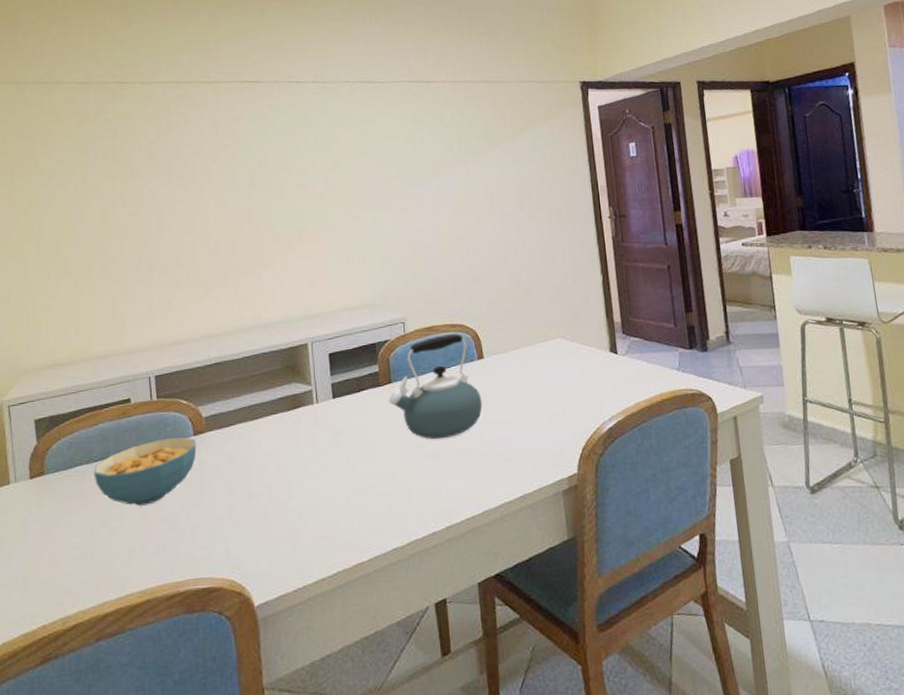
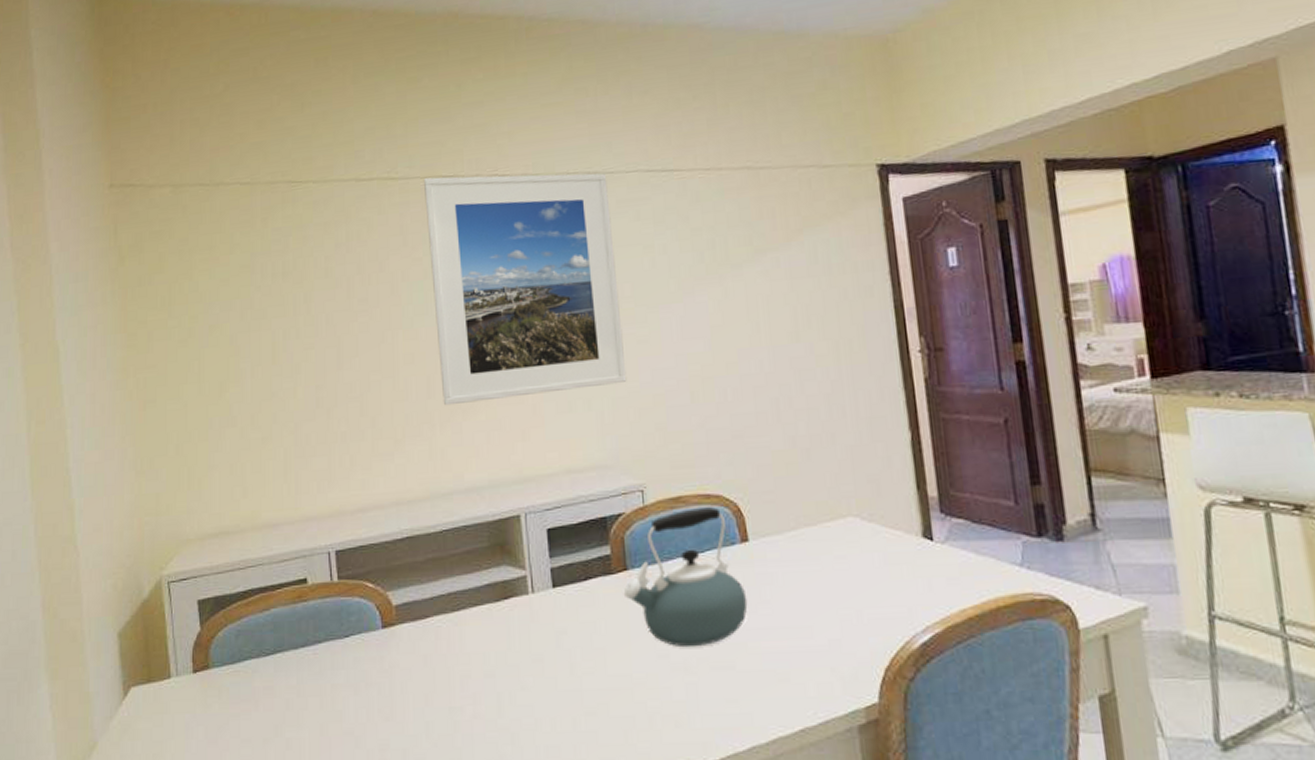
cereal bowl: present [94,436,197,506] -> none [265,629,386,714]
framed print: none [231,82,393,260] -> present [423,173,627,406]

